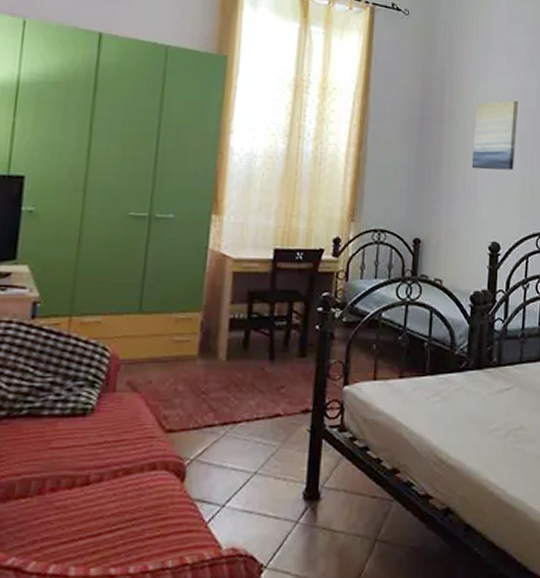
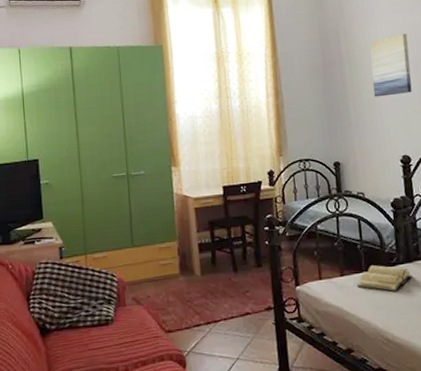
diary: none [416,369,480,404] -> present [357,265,412,292]

